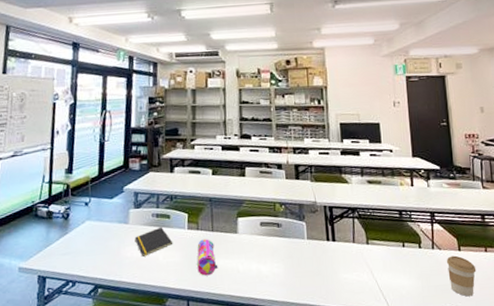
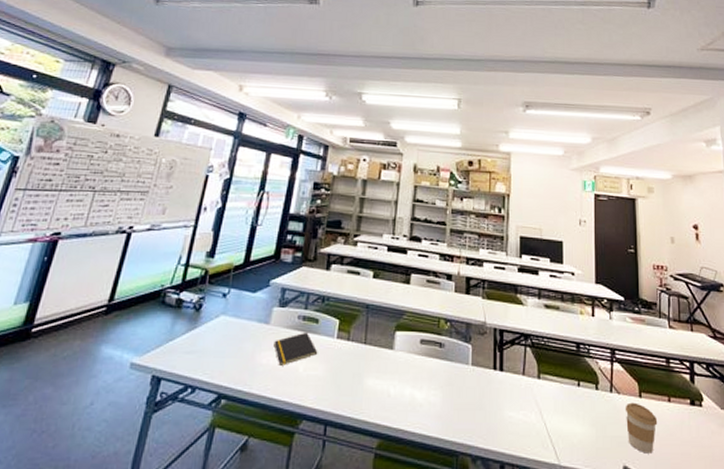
pencil case: present [197,239,218,276] -> none [342,352,367,397]

